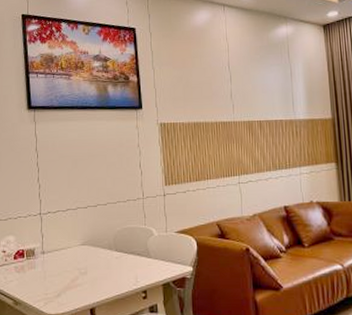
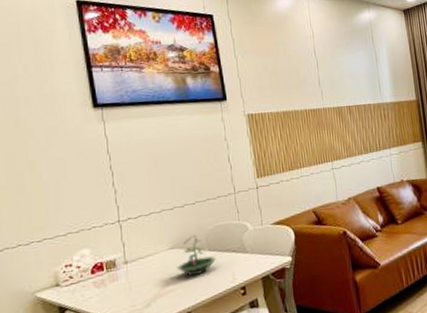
terrarium: none [85,235,122,274] -> present [175,235,217,277]

